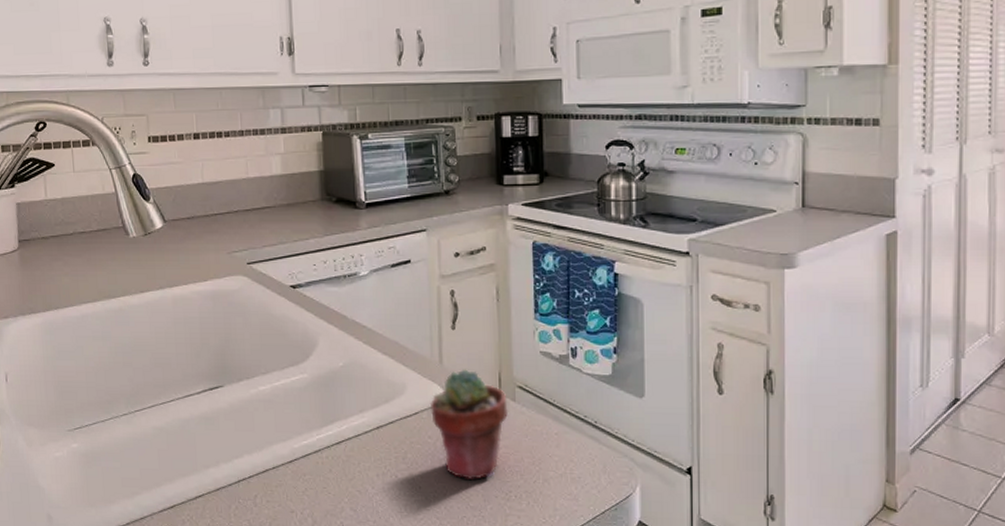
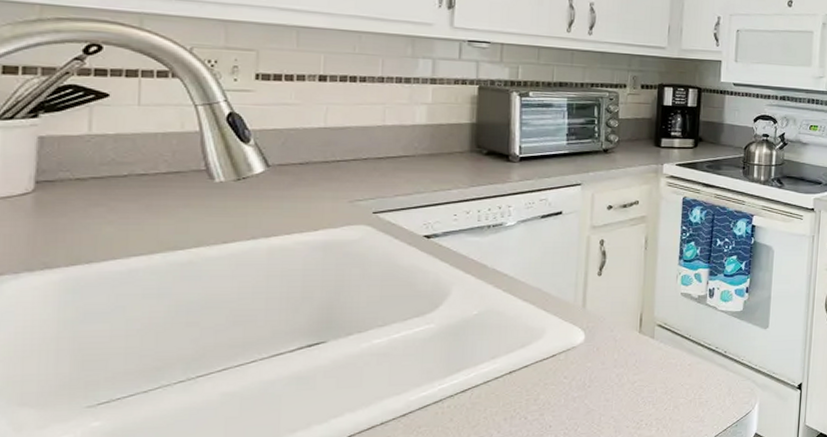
potted succulent: present [429,369,509,481] -> none [568,312,647,415]

